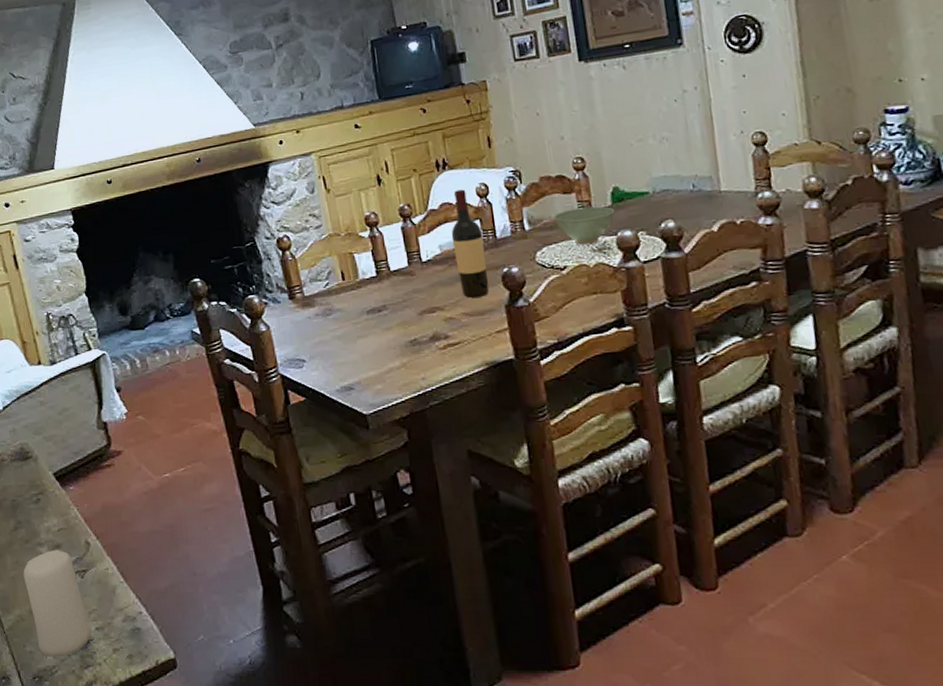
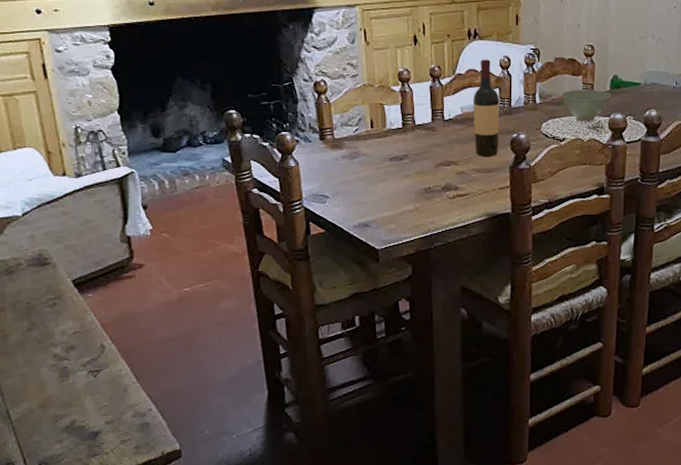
candle: present [23,549,92,657] -> none [34,350,101,447]

